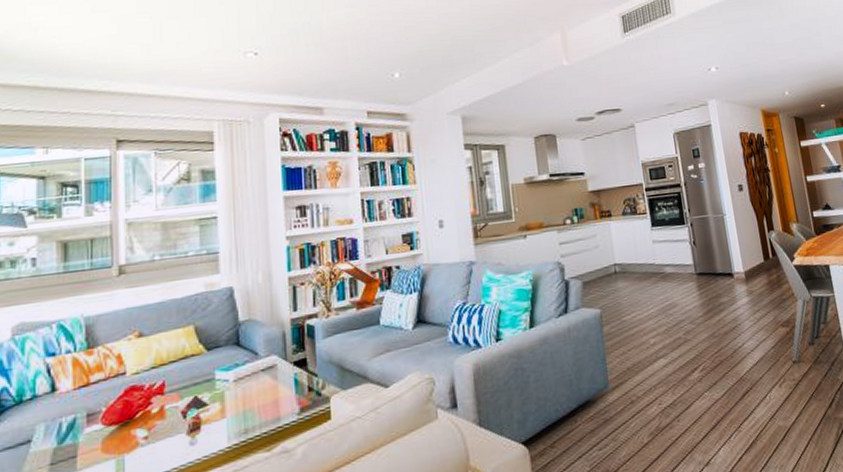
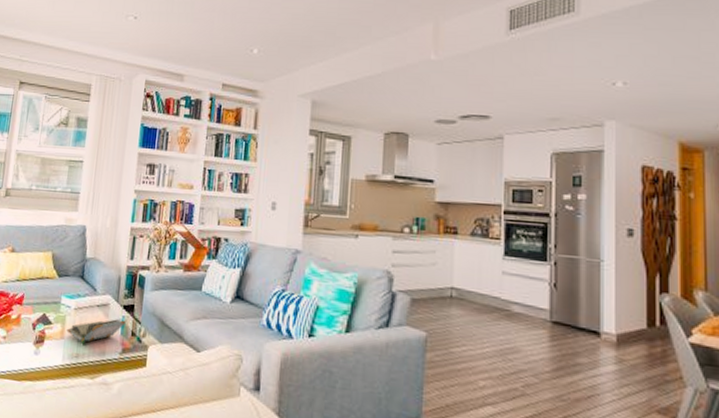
book: none [228,376,301,418] -> present [66,318,127,345]

